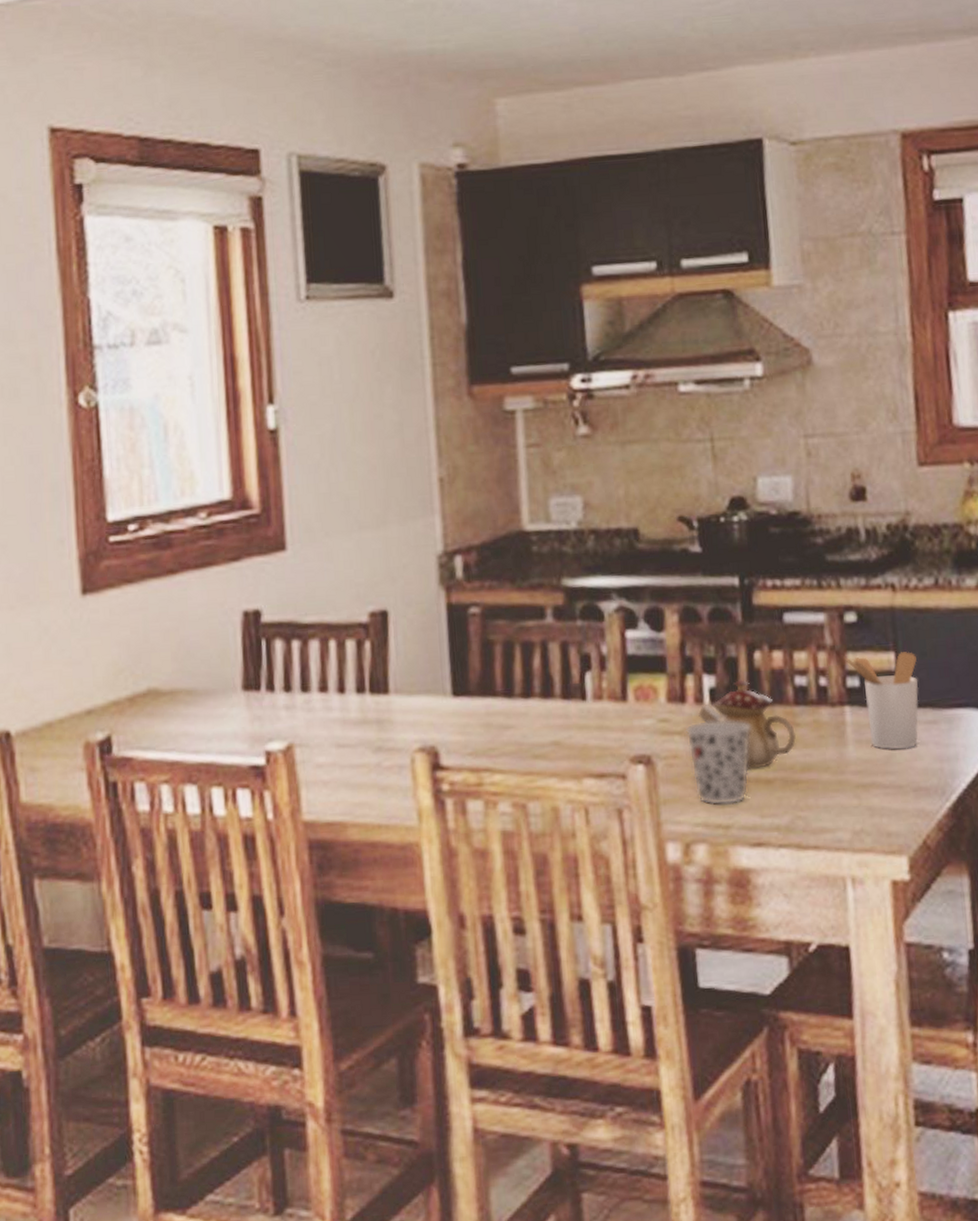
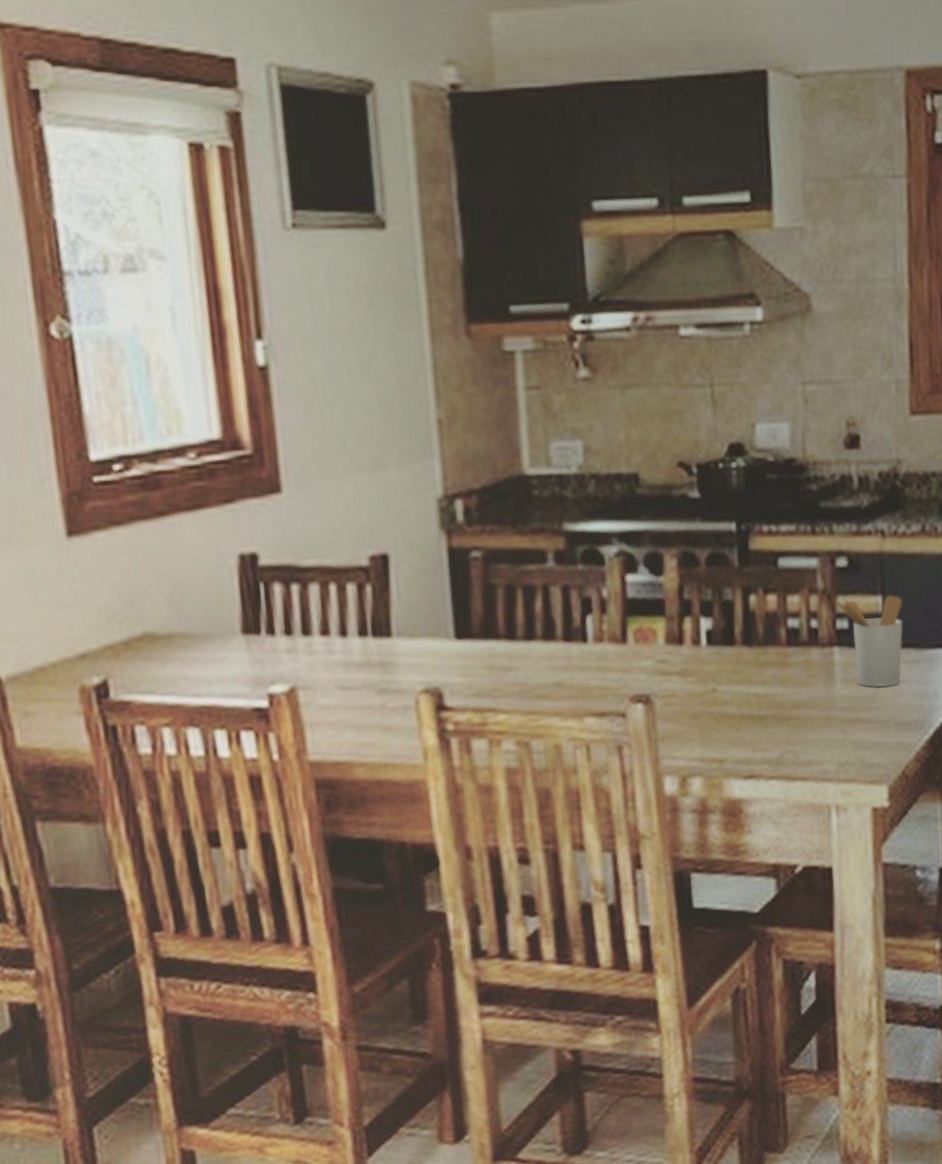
cup: present [685,721,751,806] -> none [682,661,745,742]
teapot: present [698,679,797,770] -> none [695,622,788,708]

